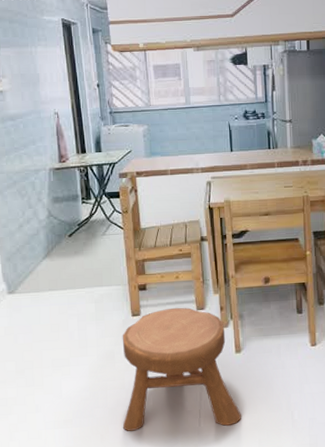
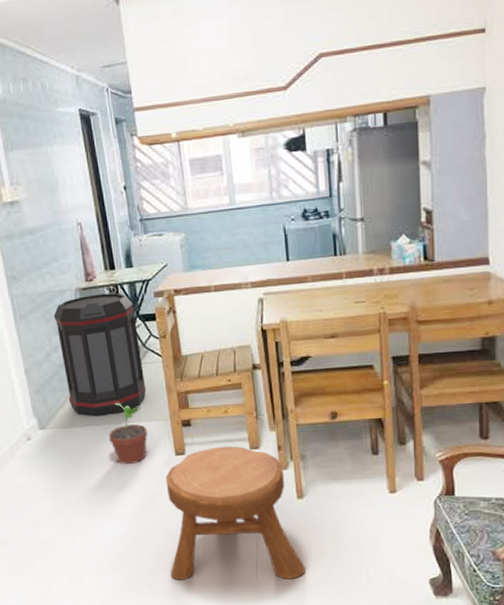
trash can: none [28,173,109,282] -> present [53,292,147,417]
potted plant: none [72,270,108,326] -> present [108,403,148,465]

